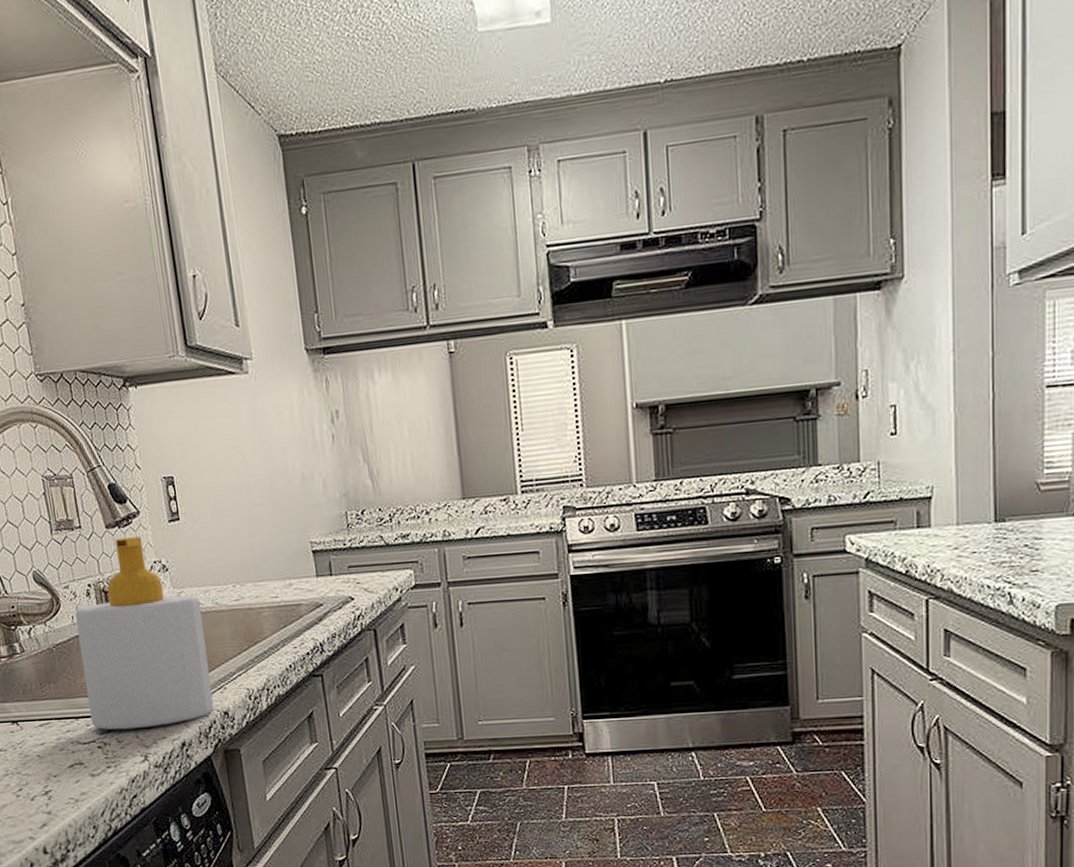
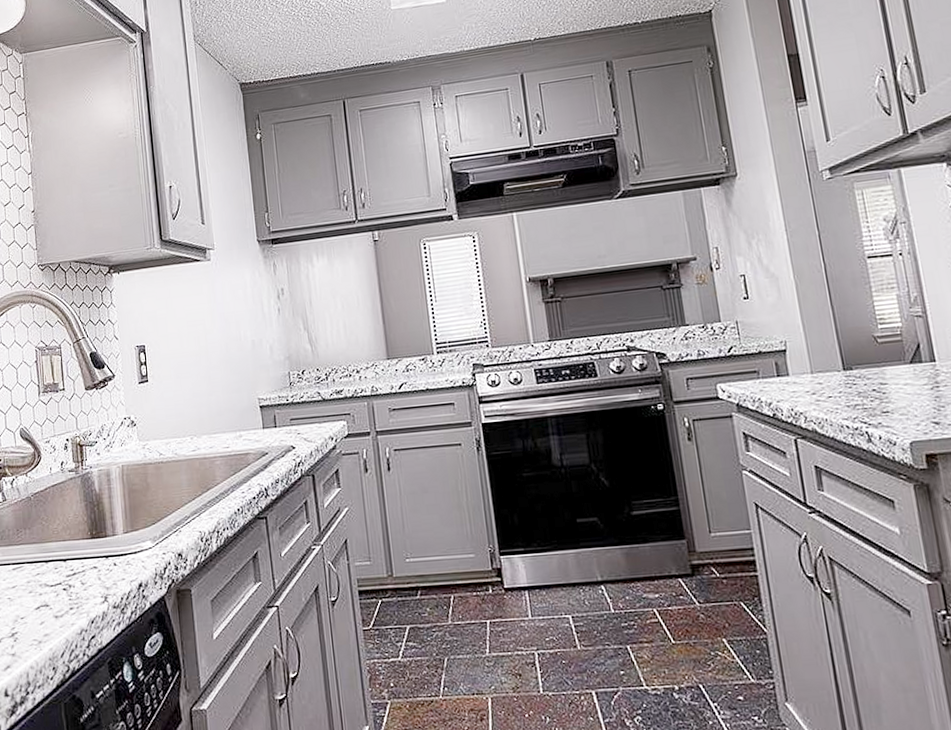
soap bottle: present [75,536,214,730] -> none [53,396,169,573]

